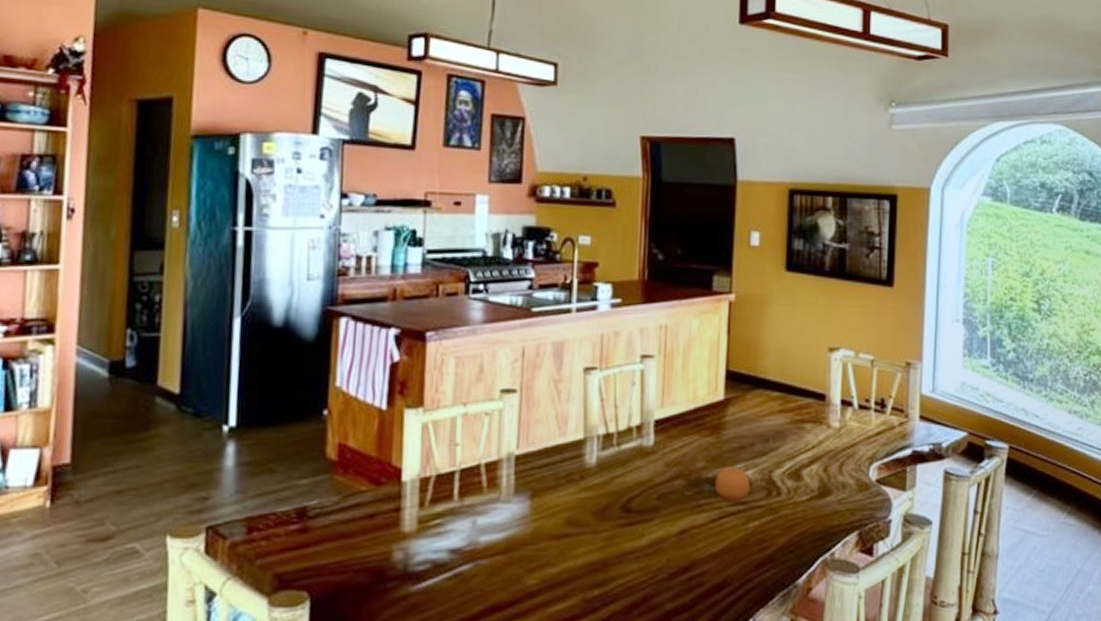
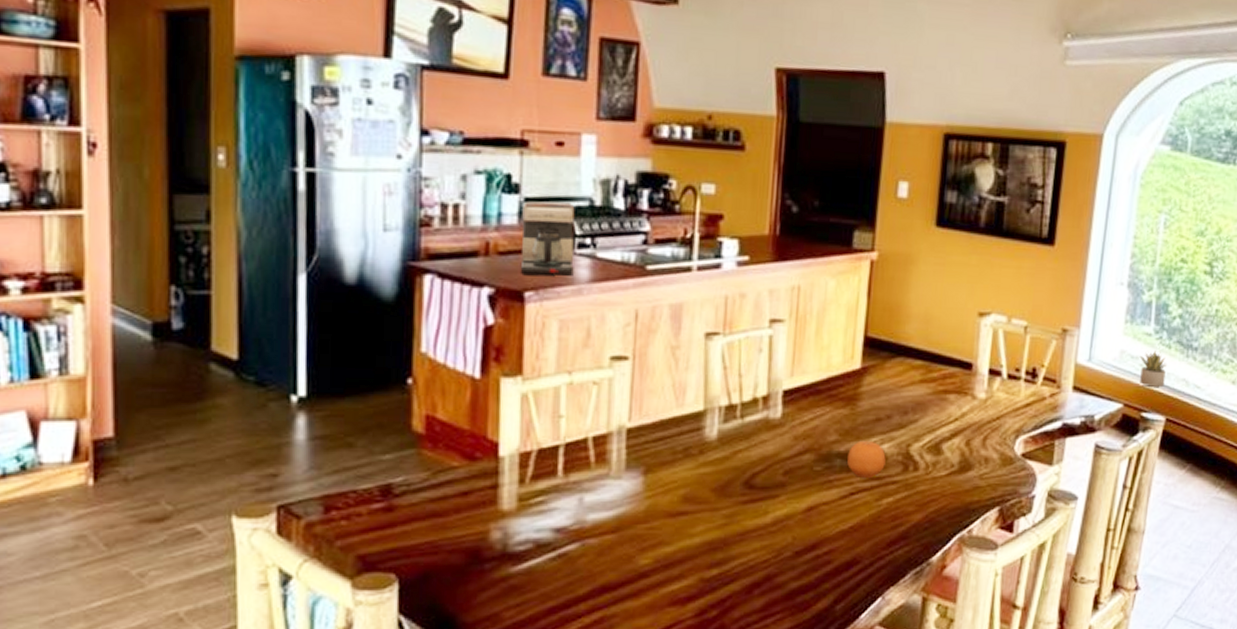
coffee maker: none [423,252,470,318] -> present [521,201,575,276]
succulent plant: none [979,382,1006,417] -> present [1140,351,1168,388]

